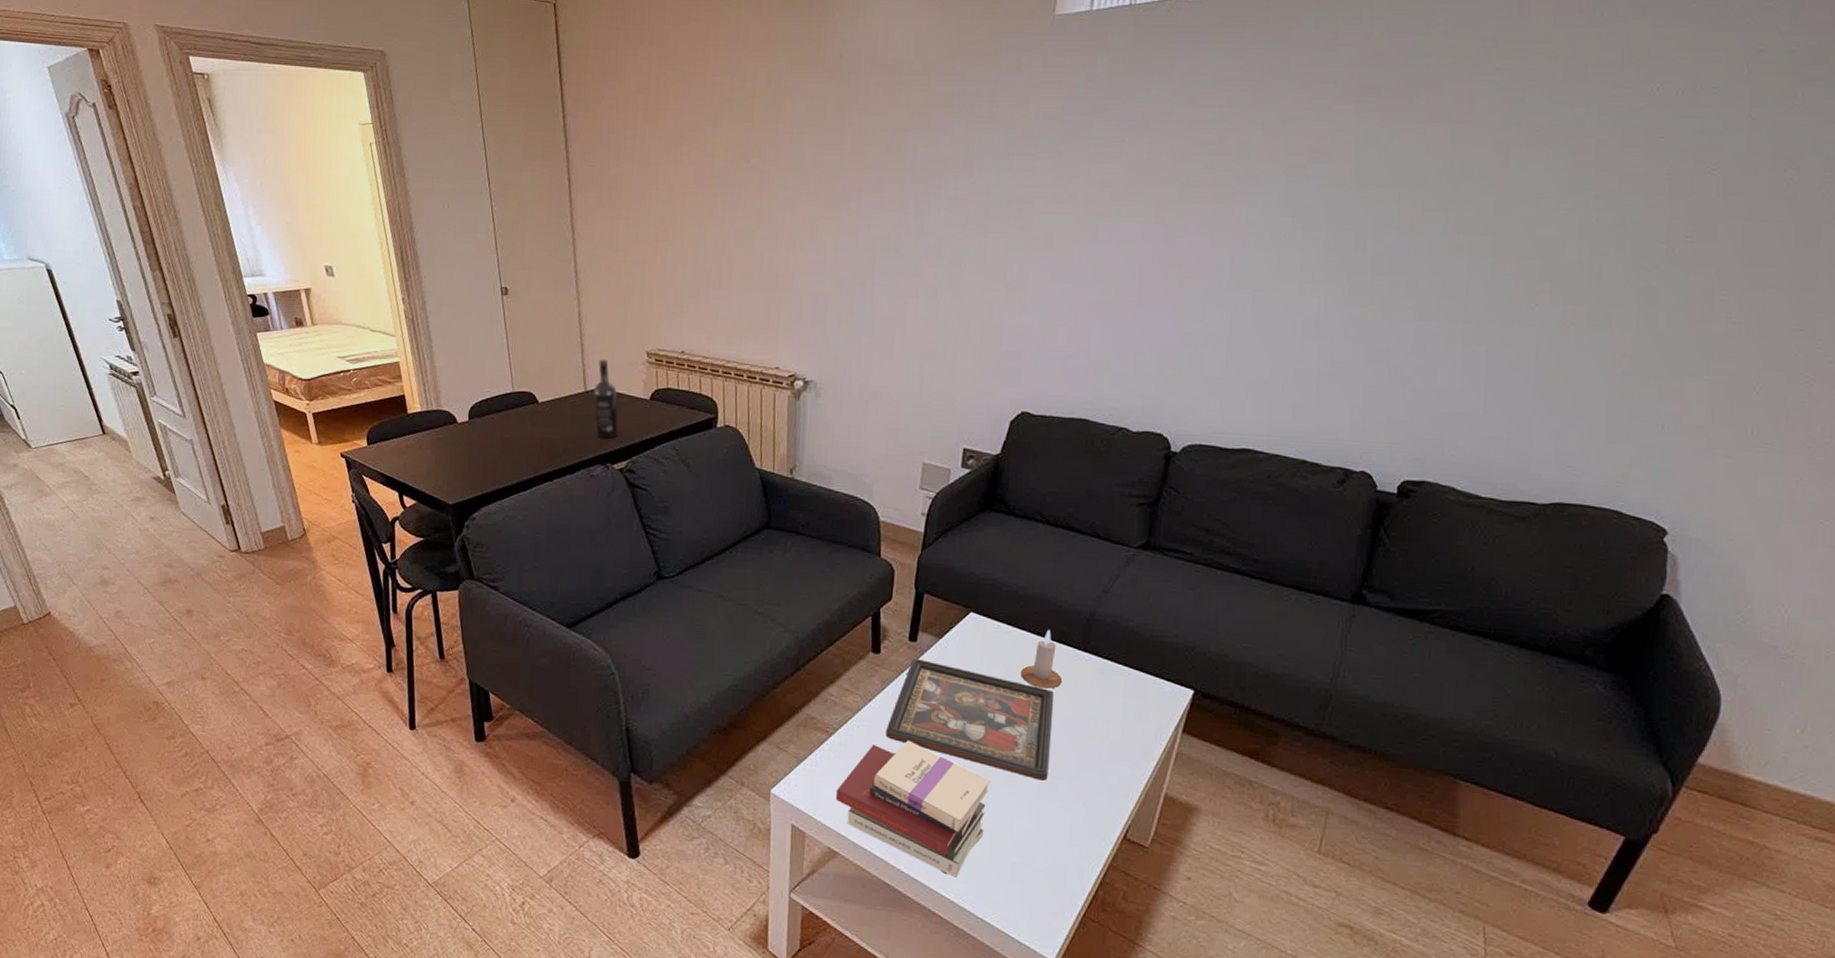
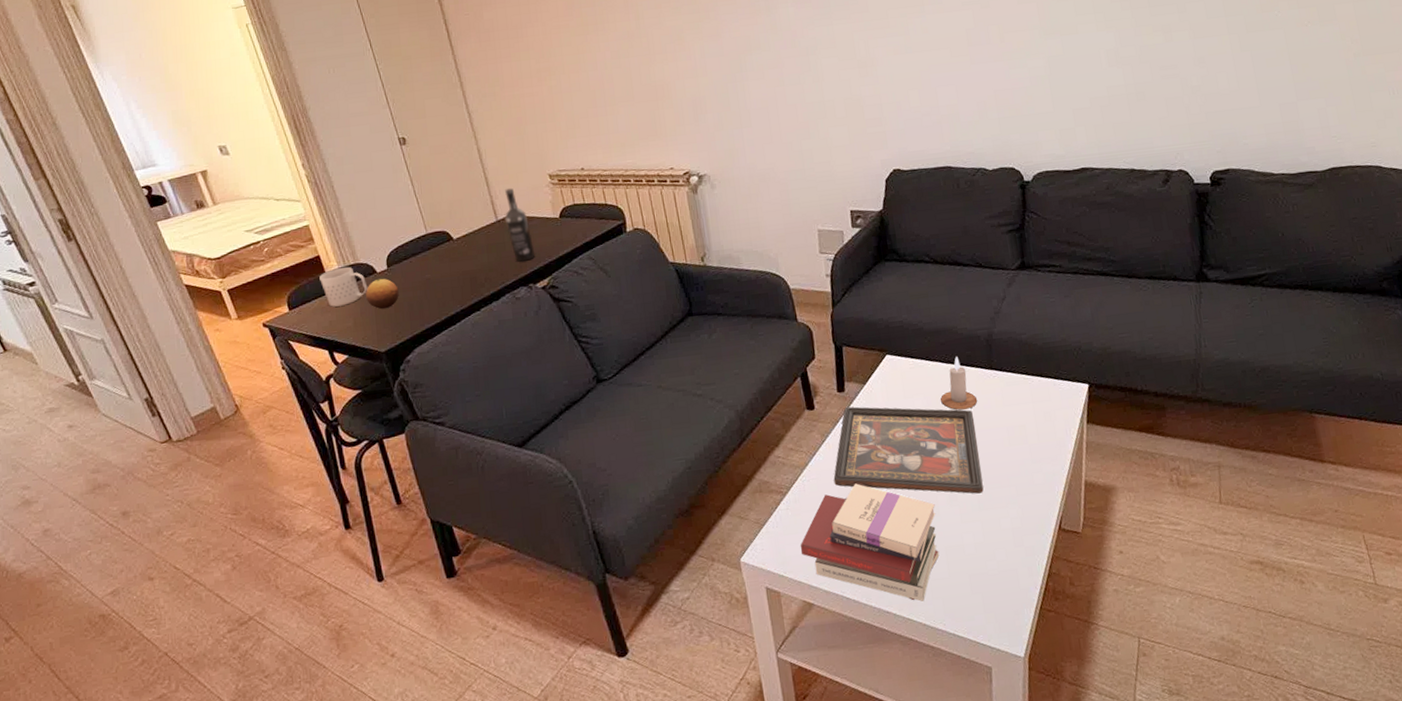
mug: none [401,411,447,450] -> present [319,266,368,307]
fruit: none [443,429,476,462] -> present [366,278,399,310]

